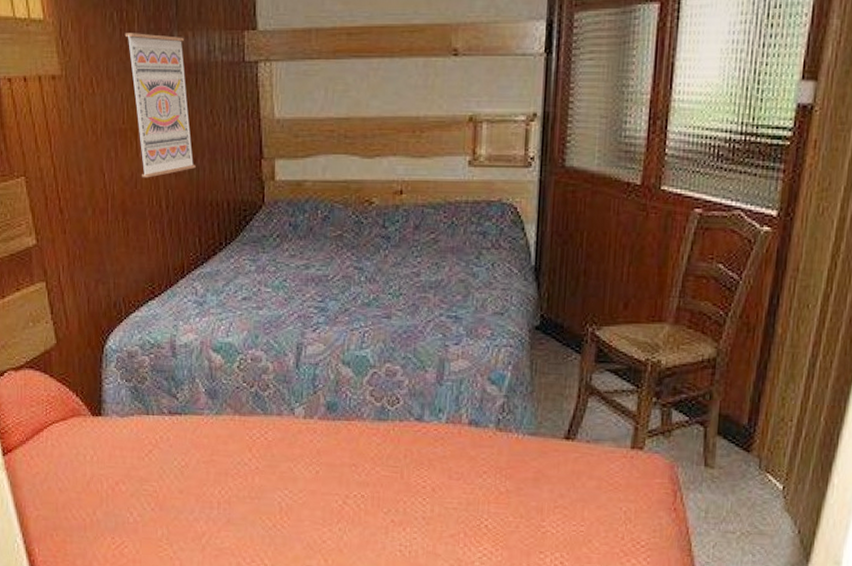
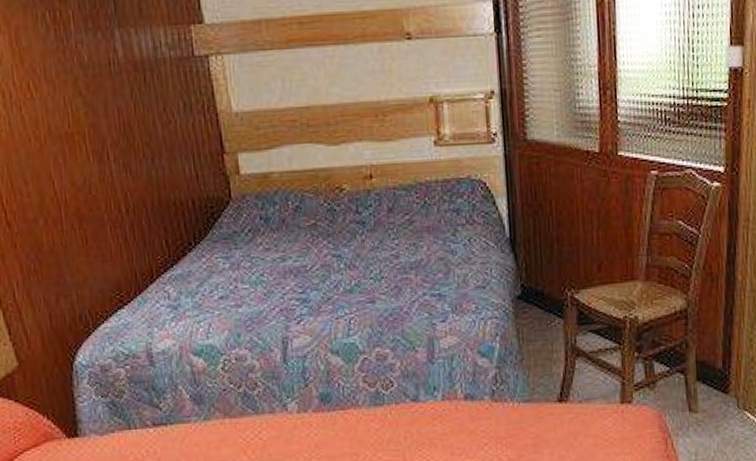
wall art: present [124,33,196,178] -> none [60,32,154,183]

